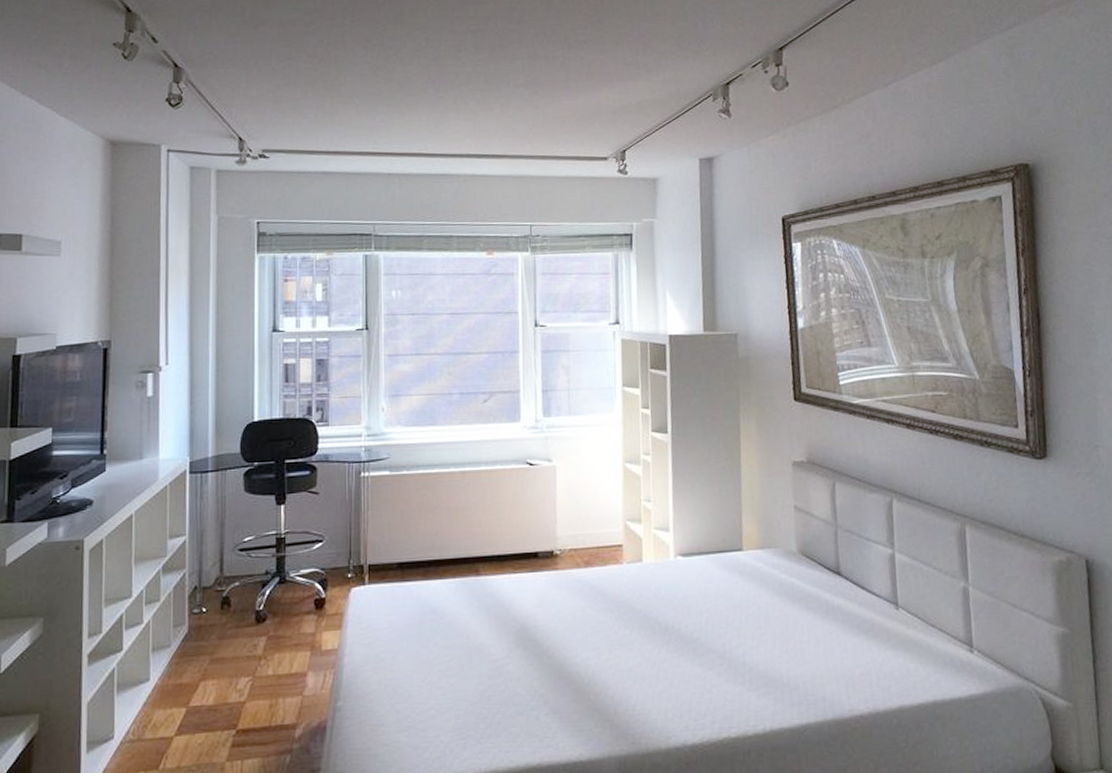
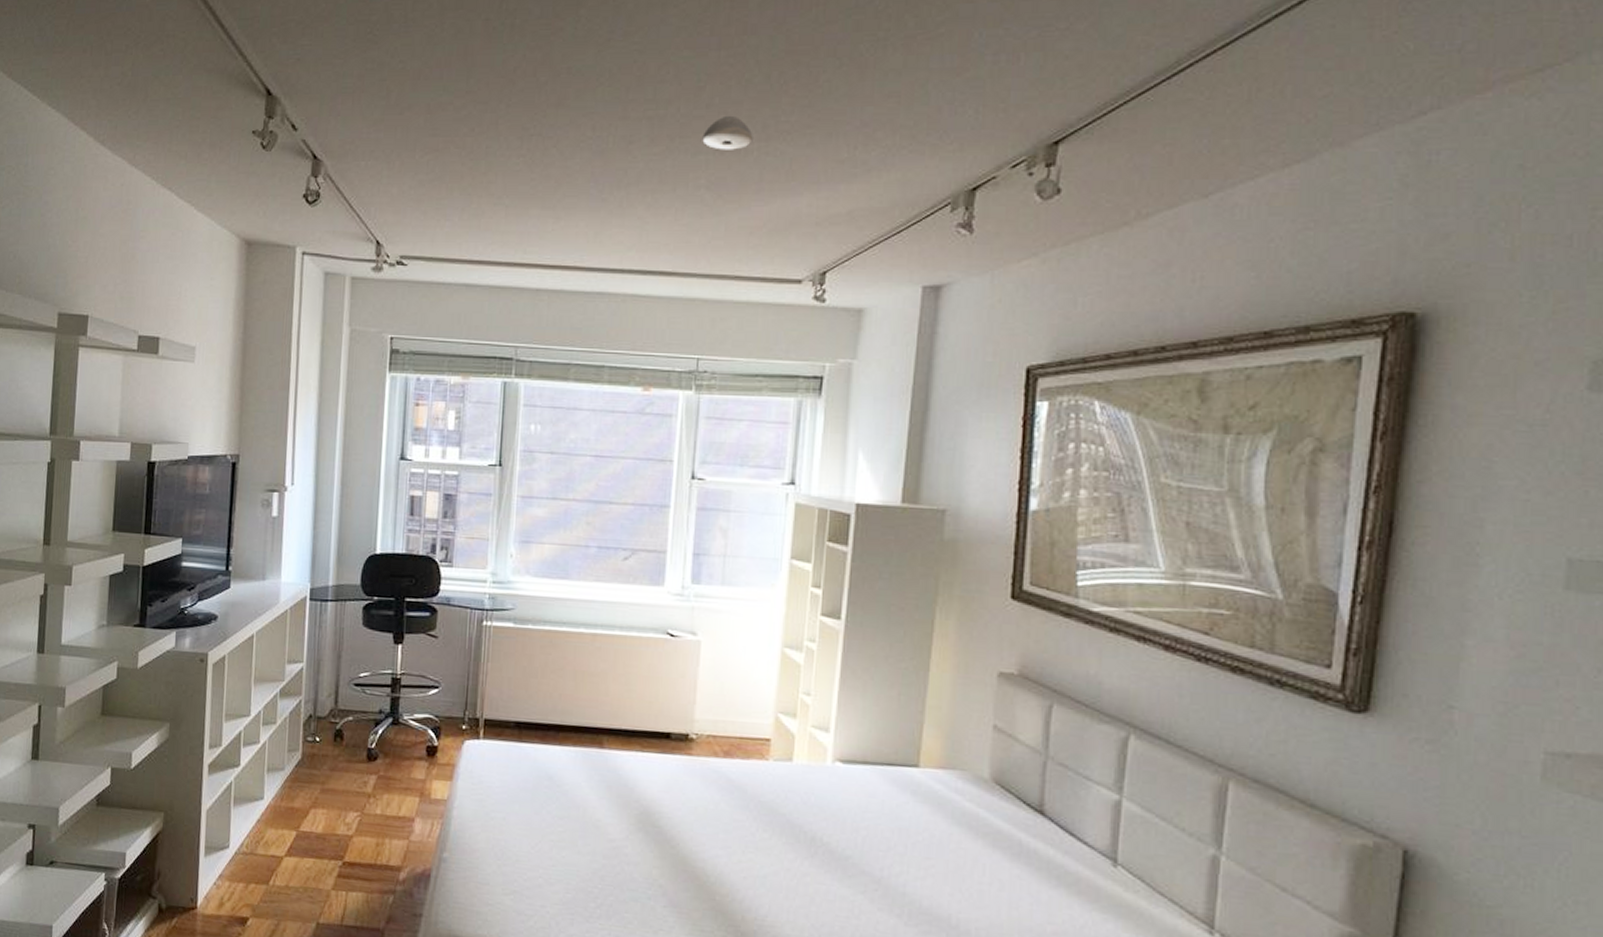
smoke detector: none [517,29,558,57] -> present [702,115,753,150]

